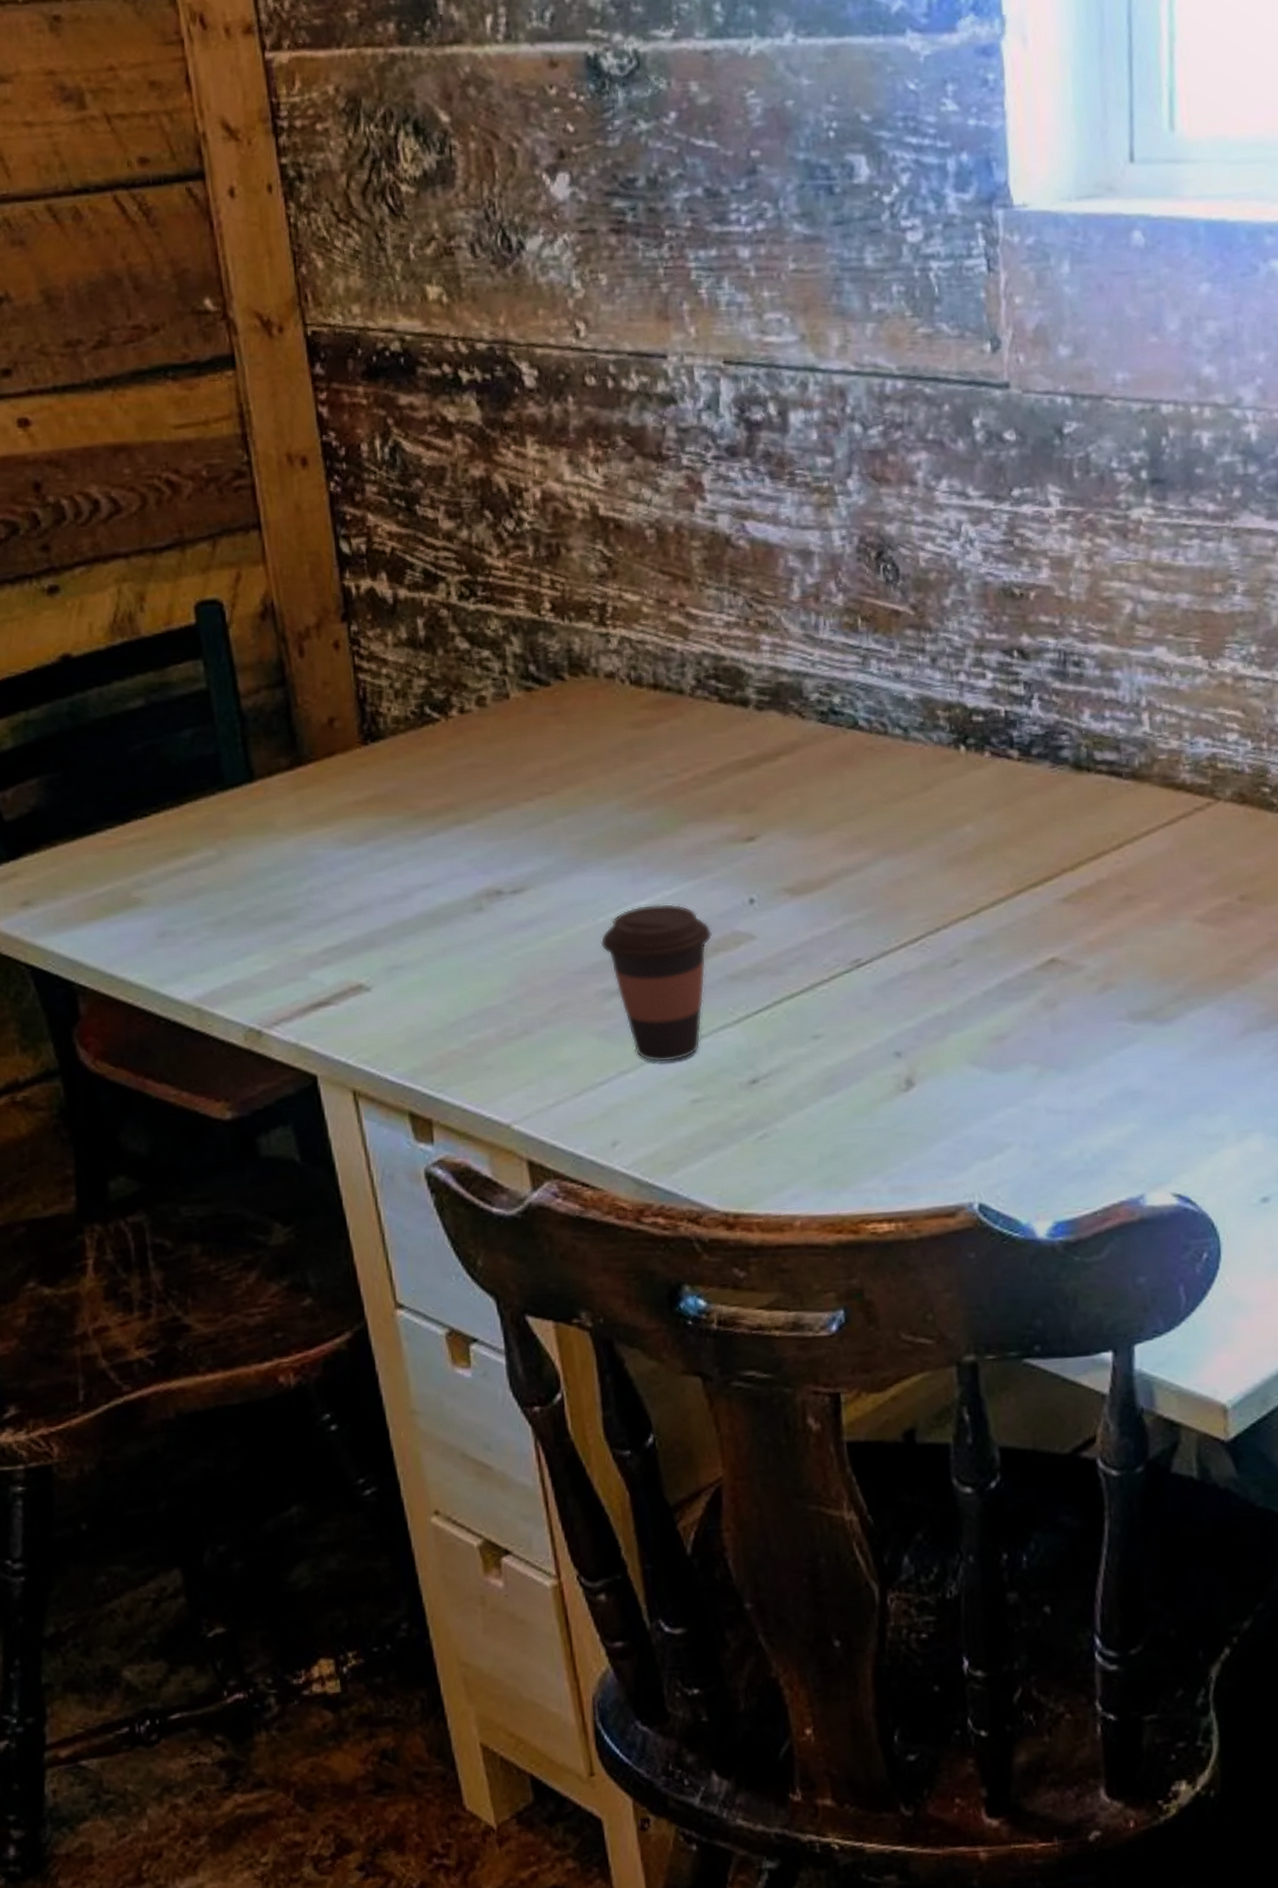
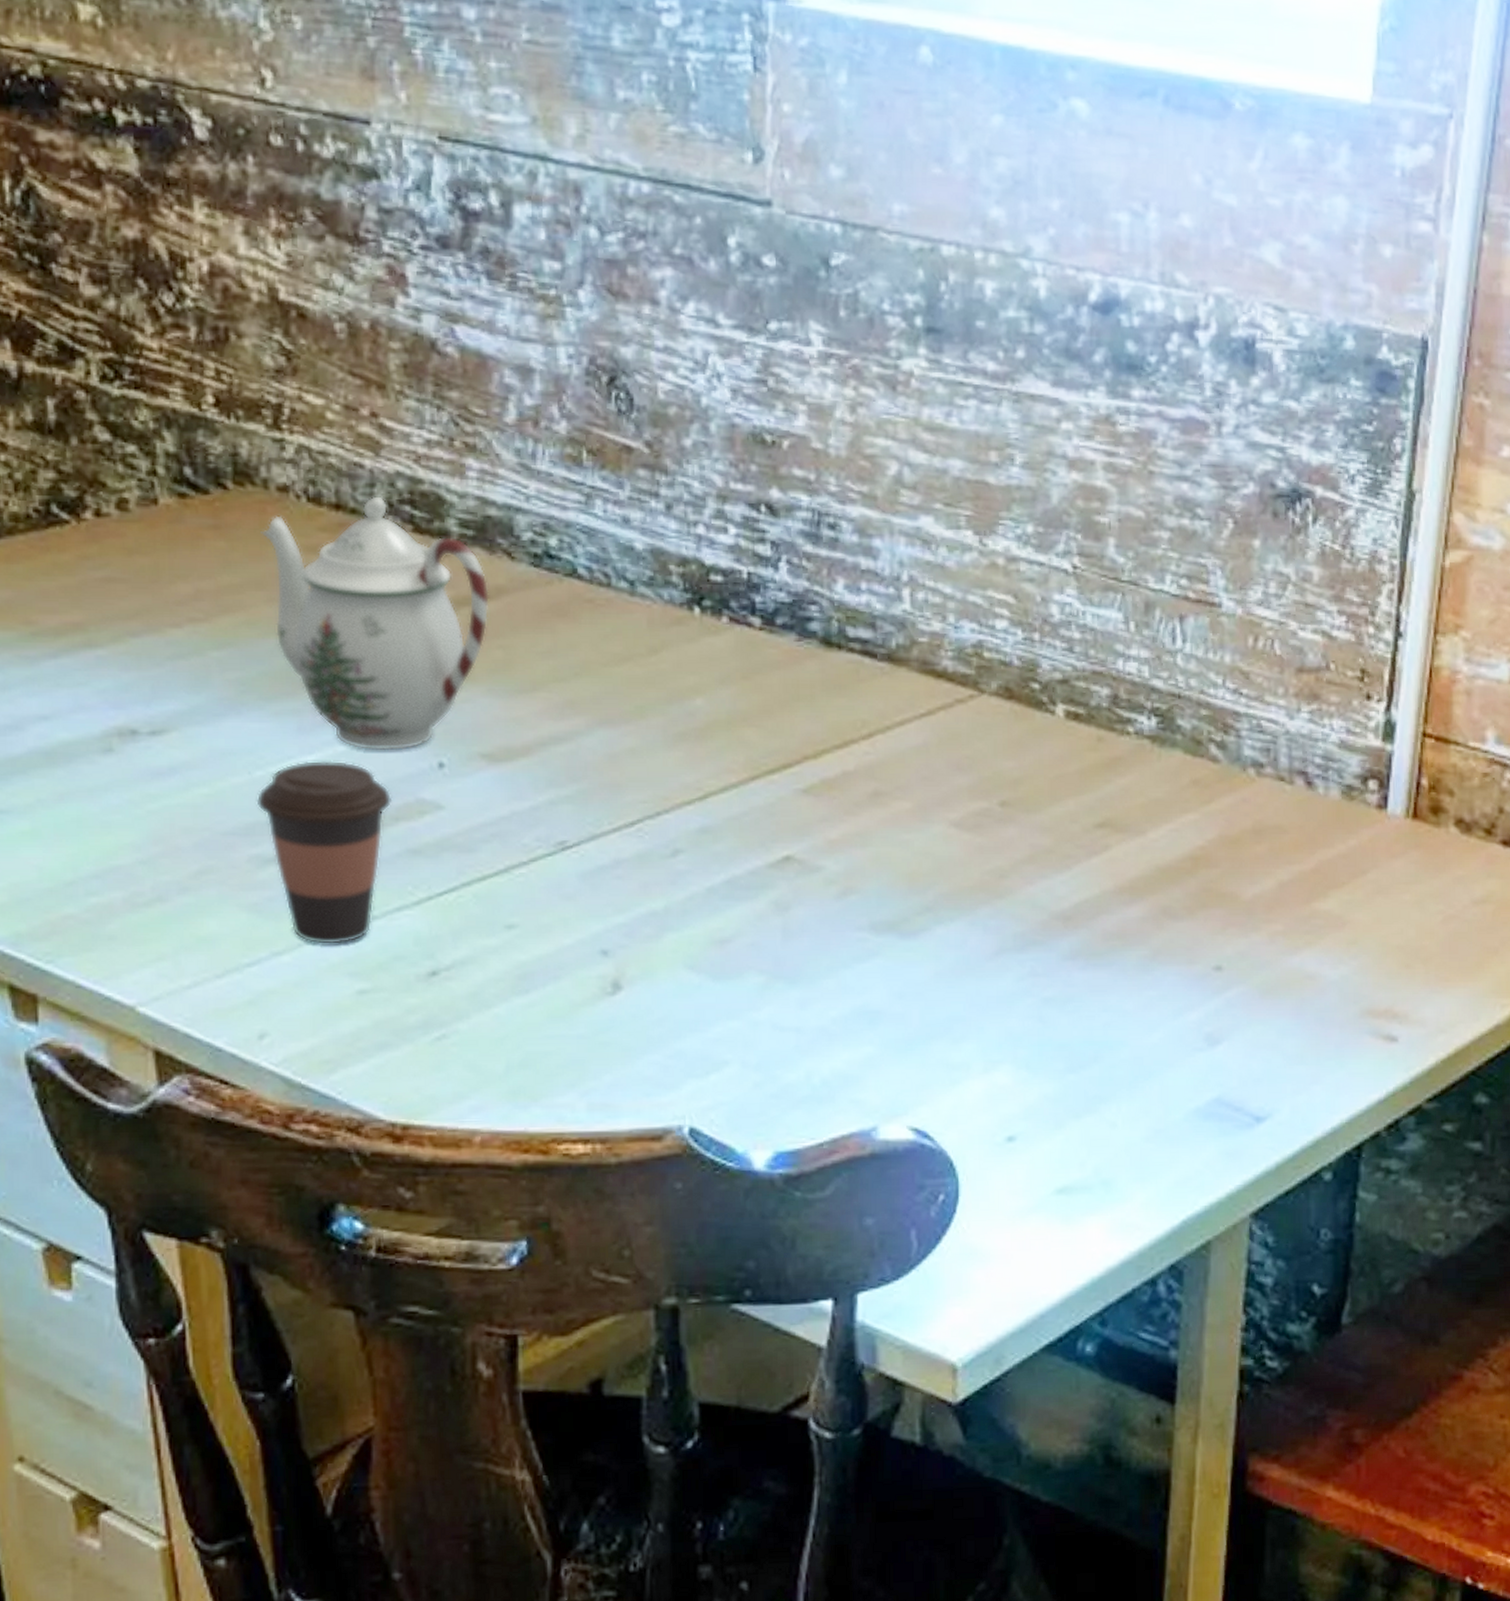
teapot: none [593,673,786,893] -> present [261,495,490,751]

